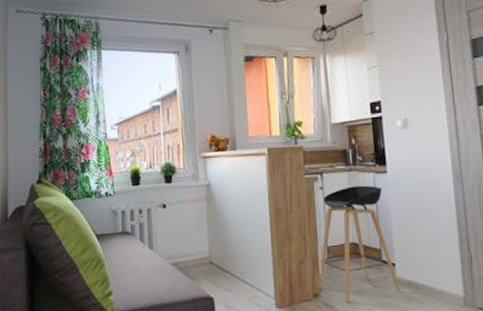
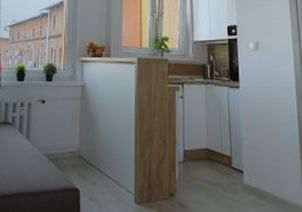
stool: present [317,185,400,303] -> none [173,97,247,205]

